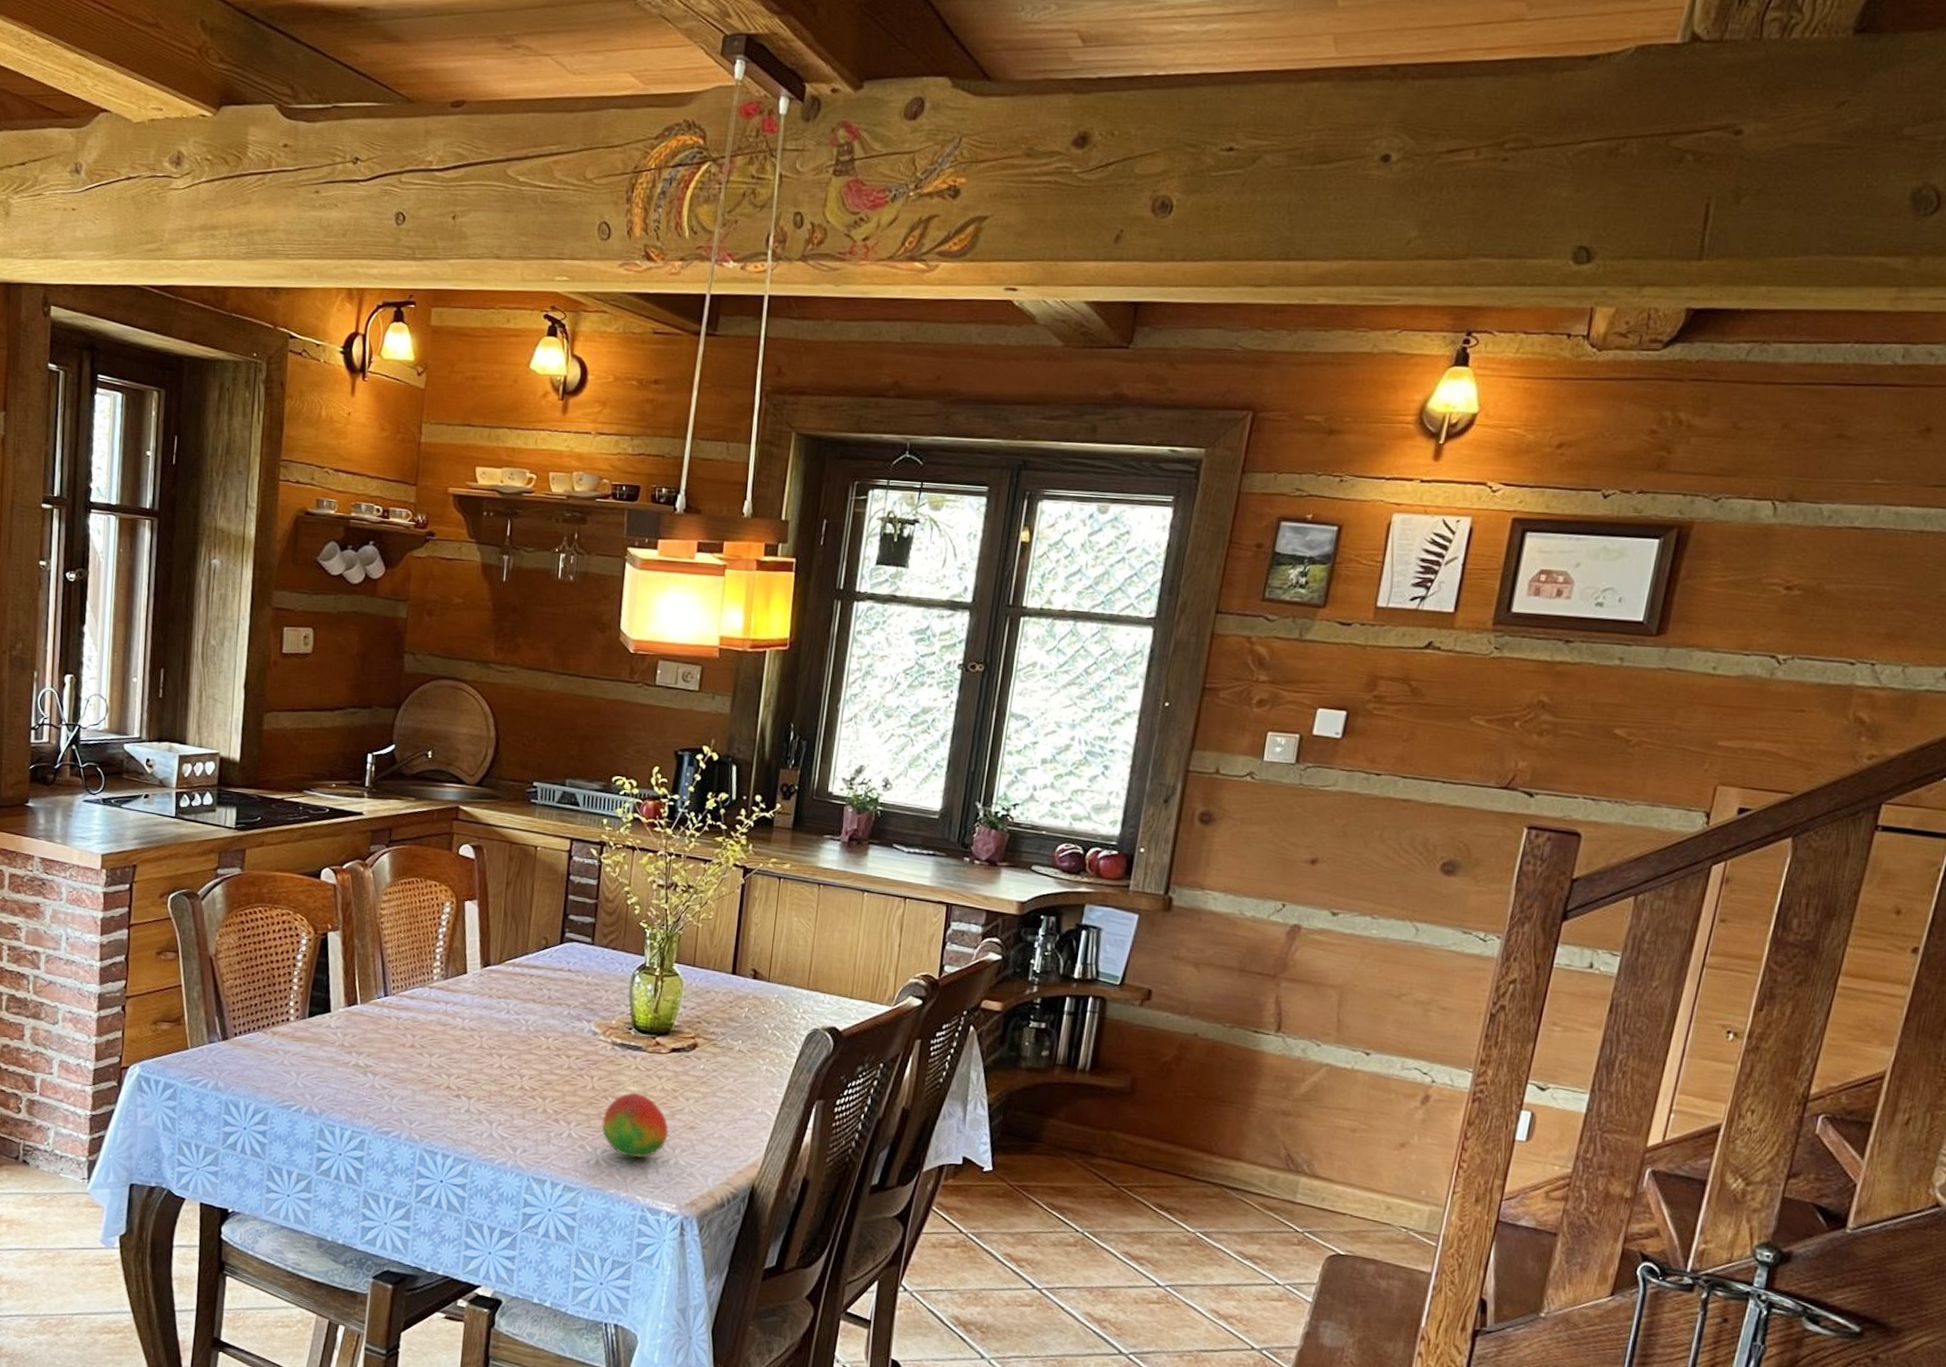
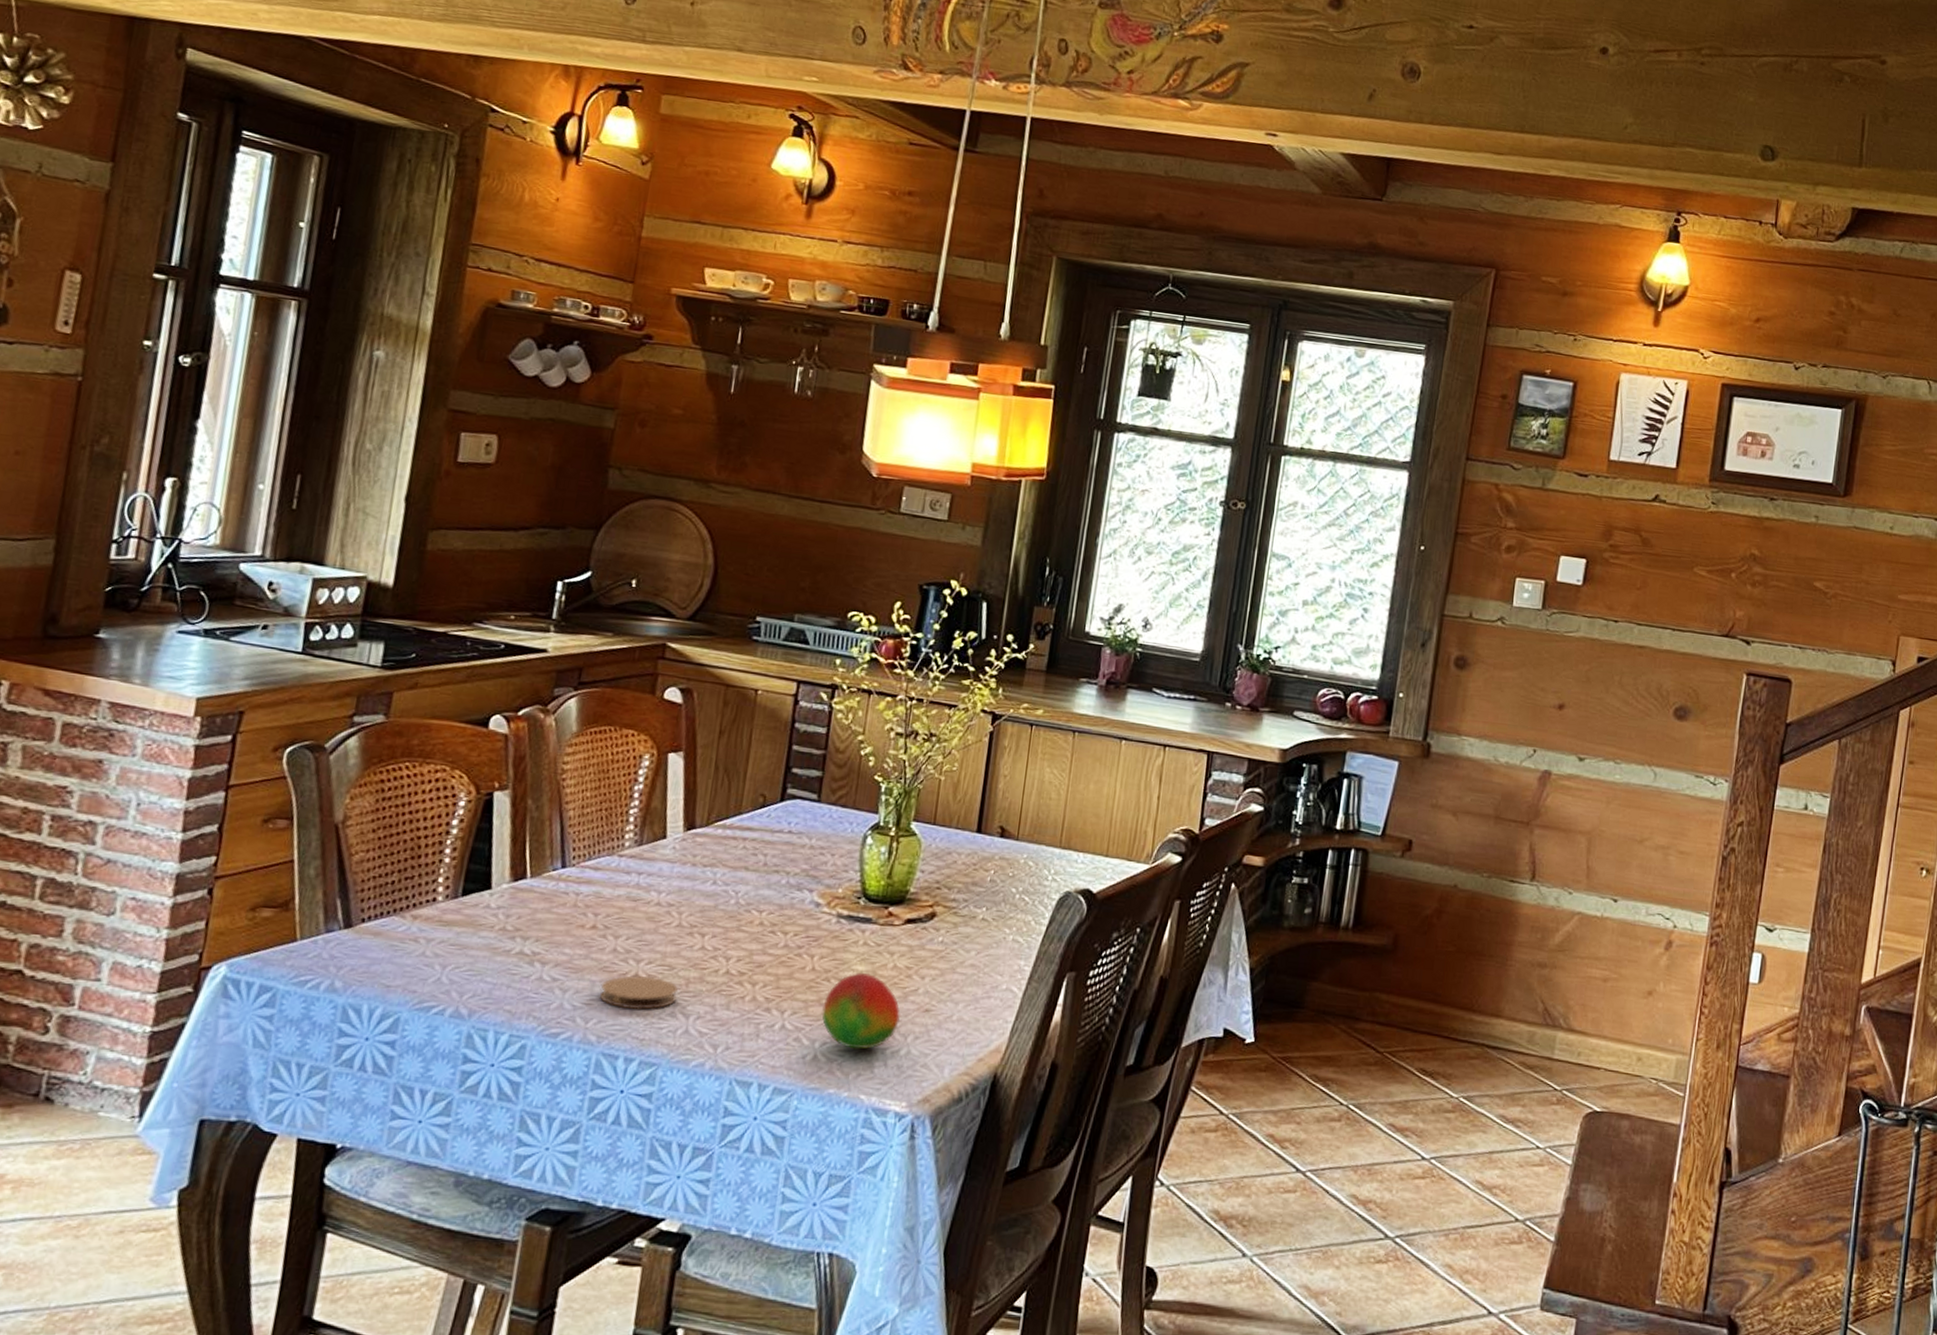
coaster: none [420,1087,483,1116] -> present [600,975,679,1010]

